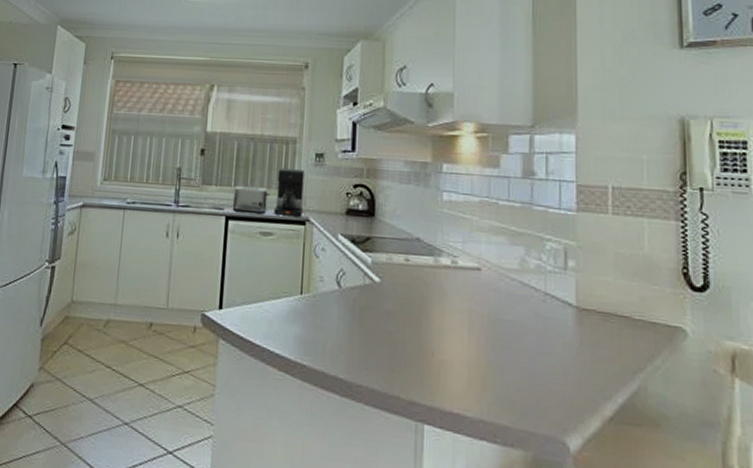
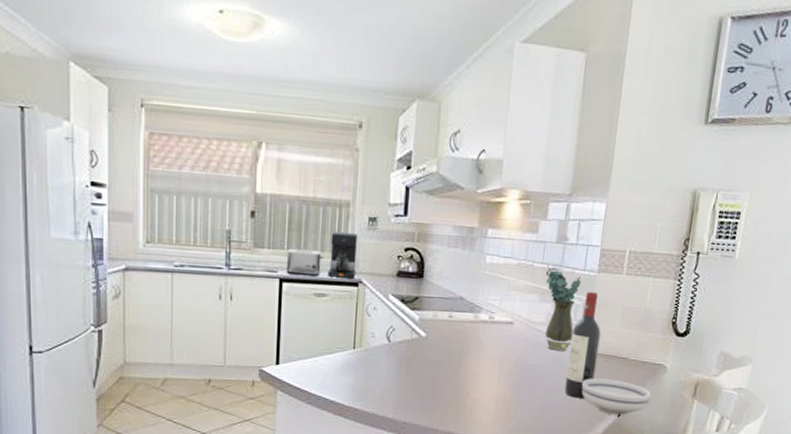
vase: none [513,203,558,305] -> present [545,265,581,351]
wine bottle: none [553,233,592,368] -> present [564,291,601,399]
bowl: none [576,341,671,394] -> present [581,378,651,415]

